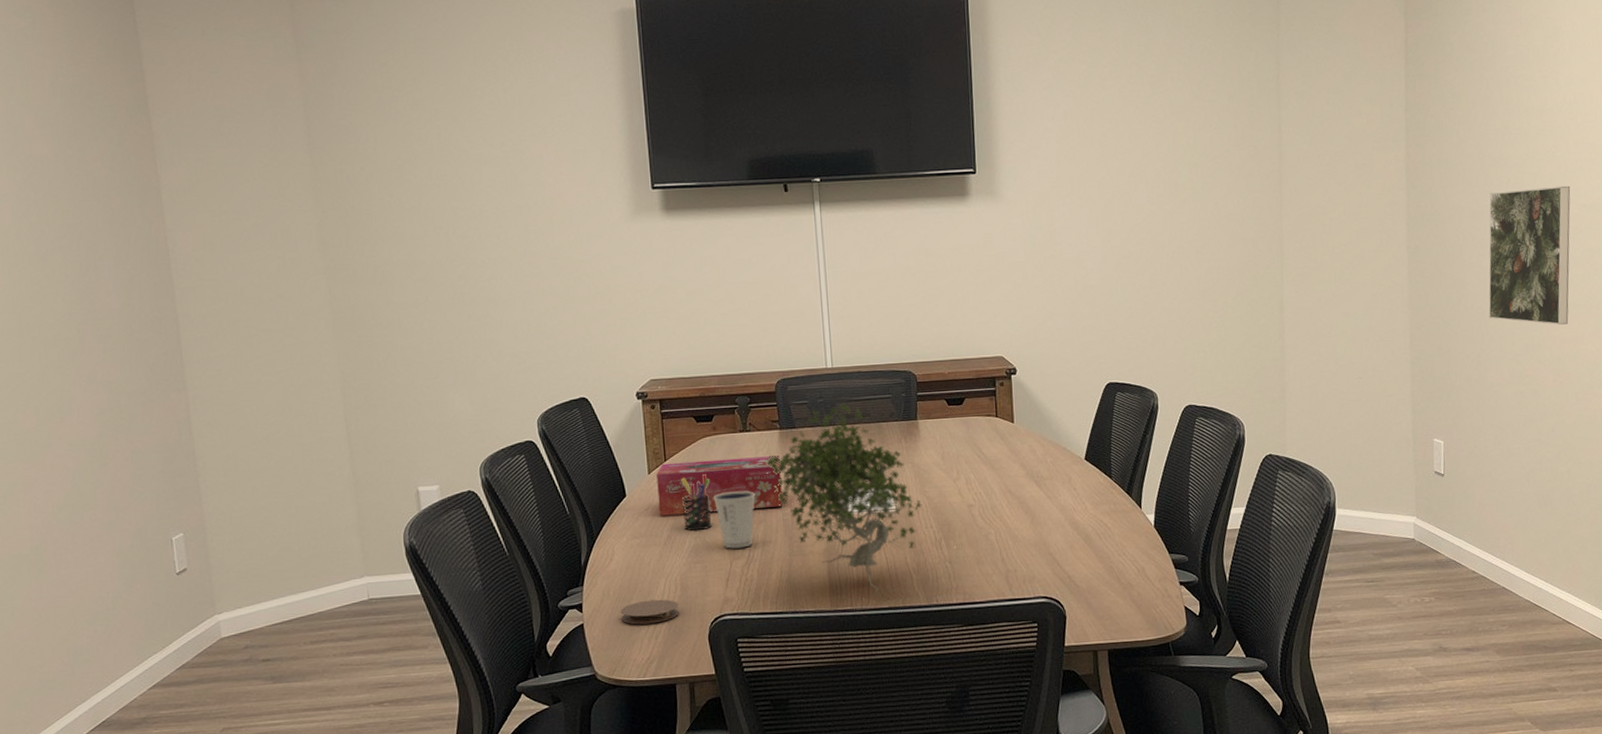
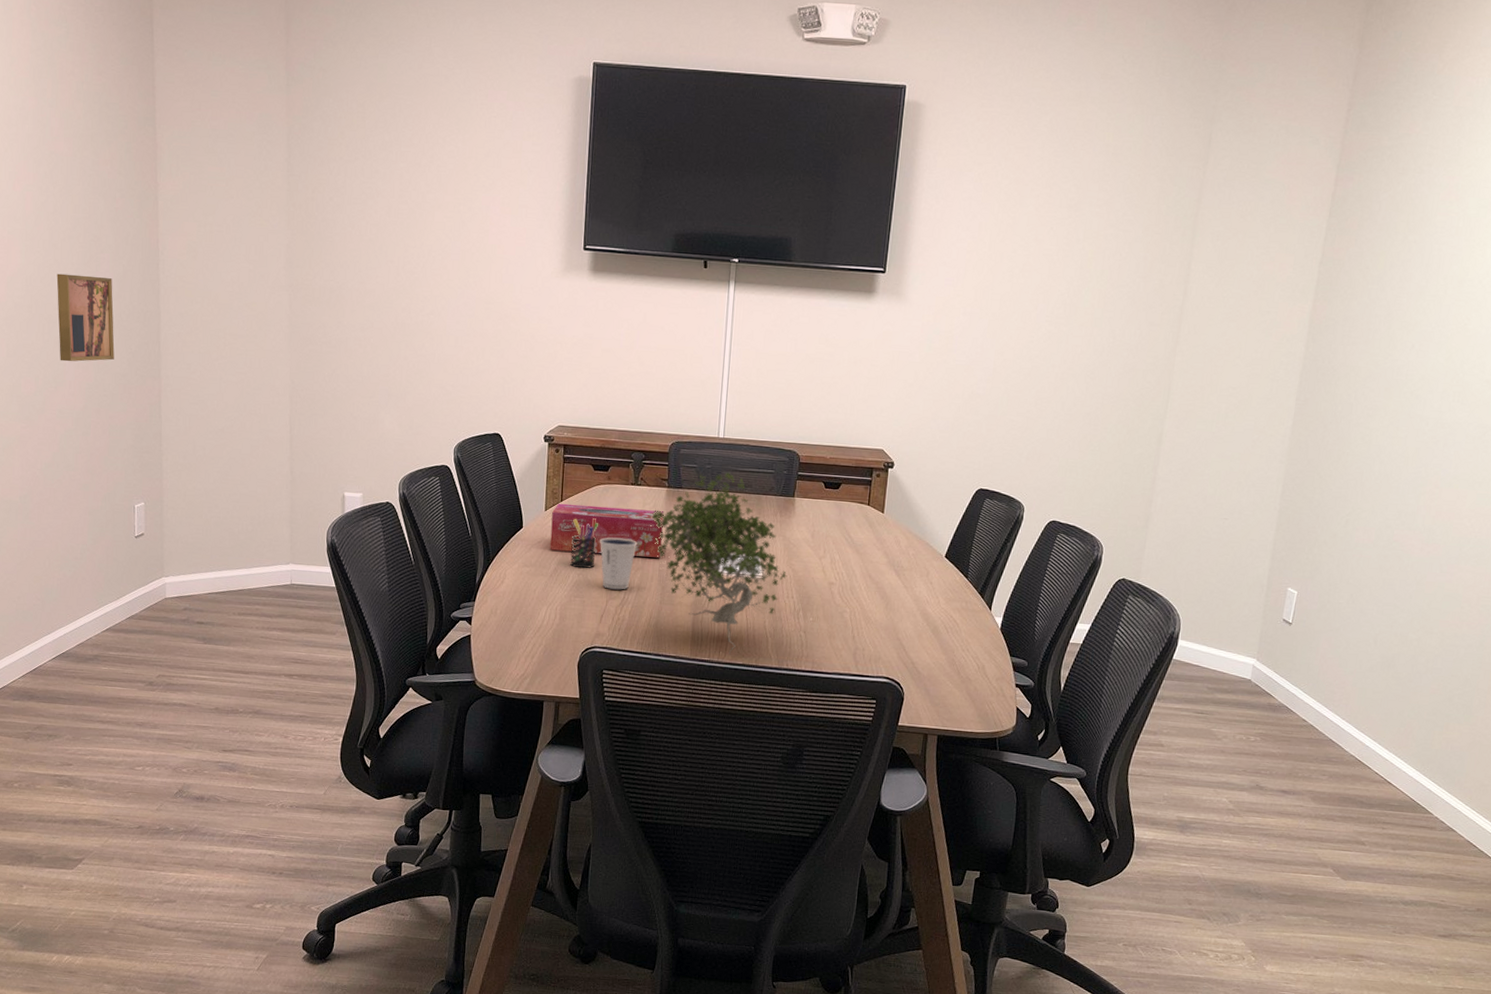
wall art: none [49,286,129,387] -> present [56,273,115,362]
coaster: present [620,599,679,625] -> none [503,623,555,645]
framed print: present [1488,185,1571,325] -> none [1366,356,1476,496]

